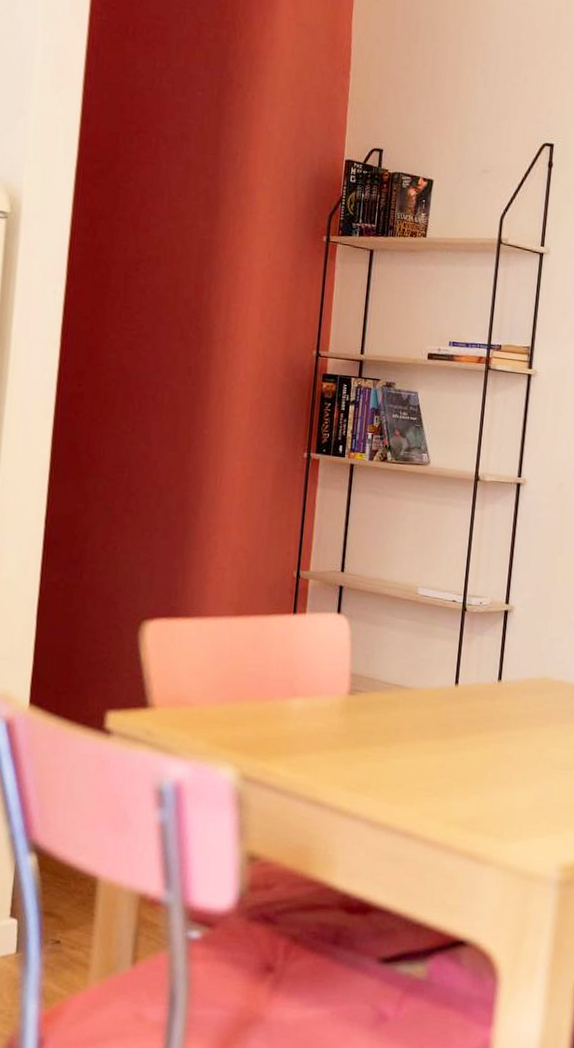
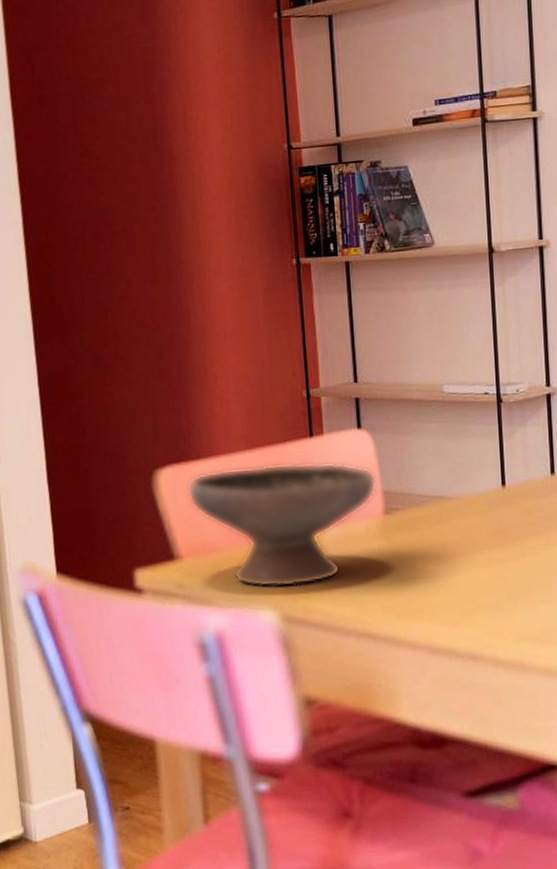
bowl: none [171,630,347,749] -> present [187,462,377,588]

